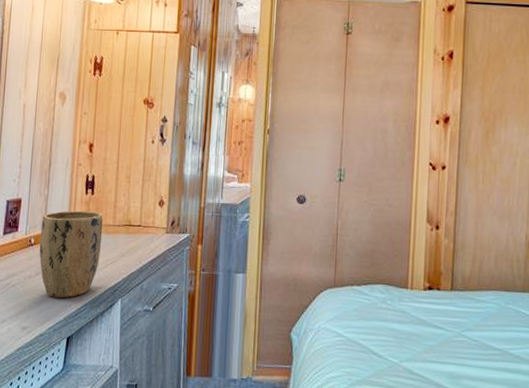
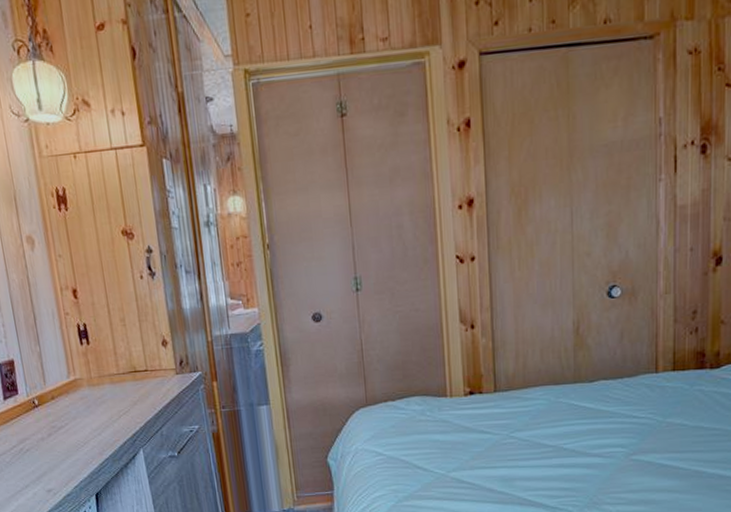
plant pot: present [39,210,103,299] -> none [40,362,112,457]

